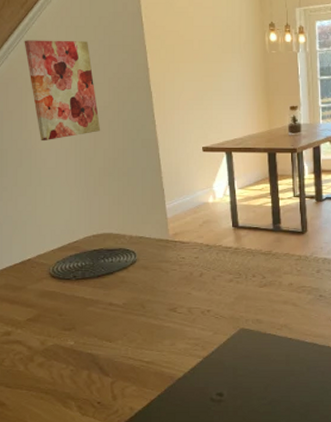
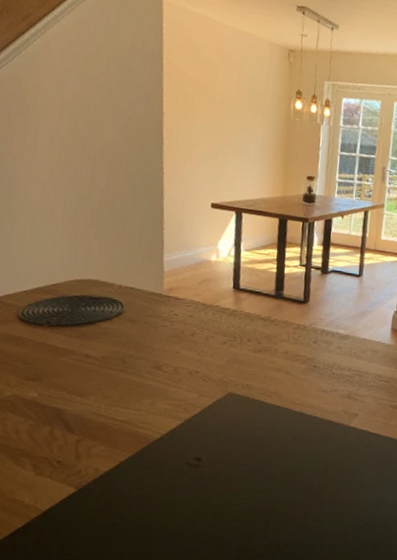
wall art: present [24,40,101,142] -> none [20,56,100,171]

